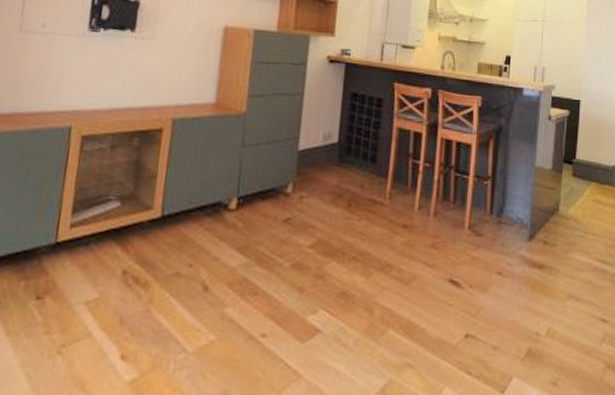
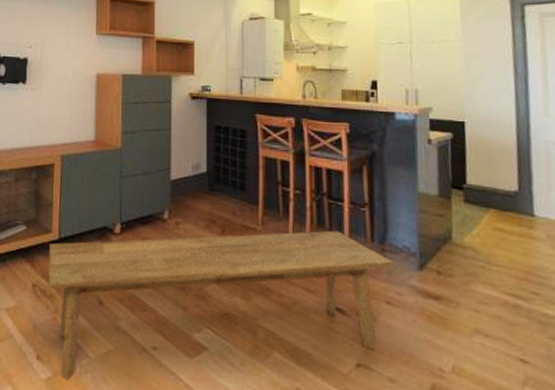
bench: none [142,203,508,380] -> present [48,230,394,381]

